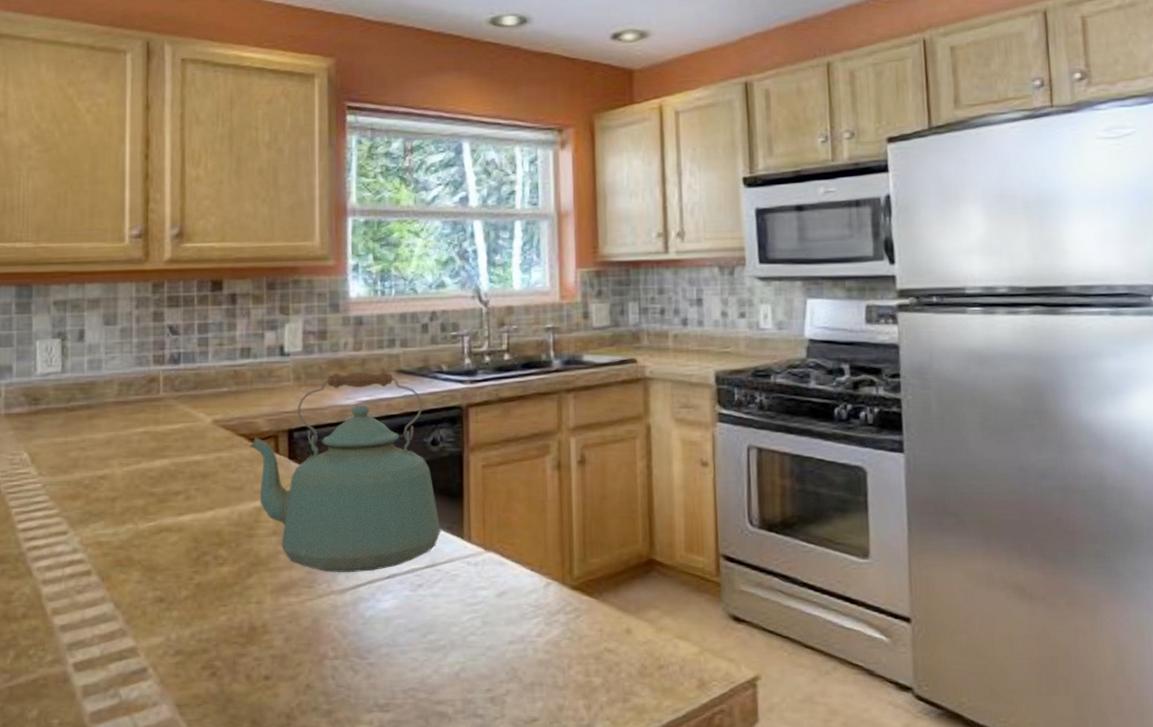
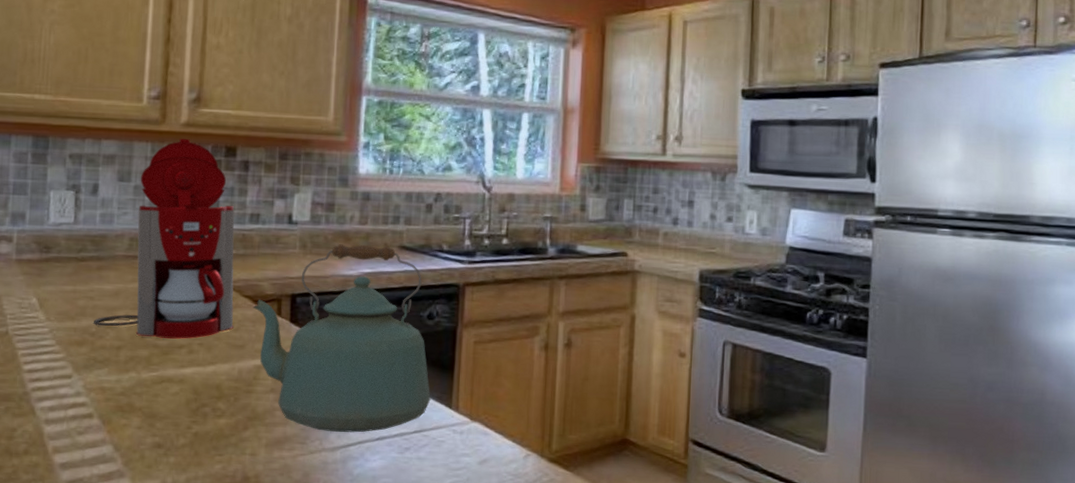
coffee maker: none [87,276,230,485] -> present [94,139,235,339]

